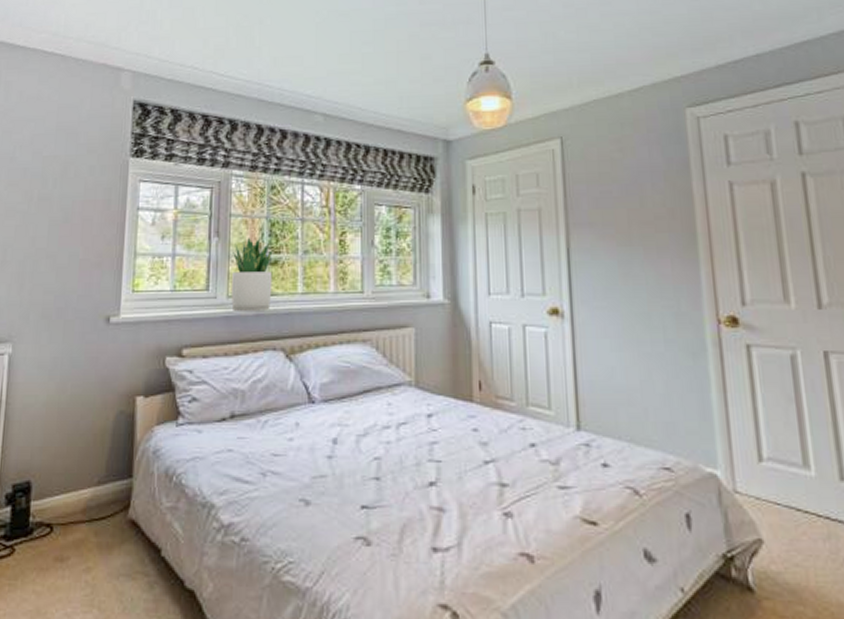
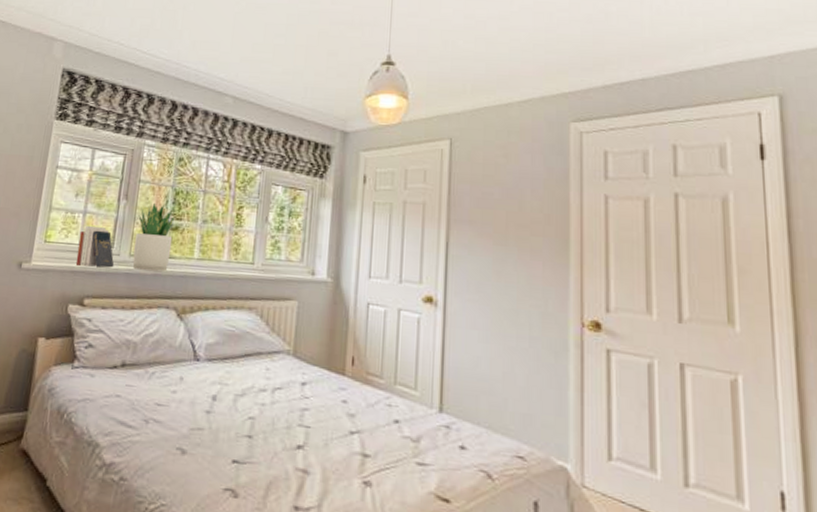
books: none [169,268,212,315] -> present [75,225,115,269]

